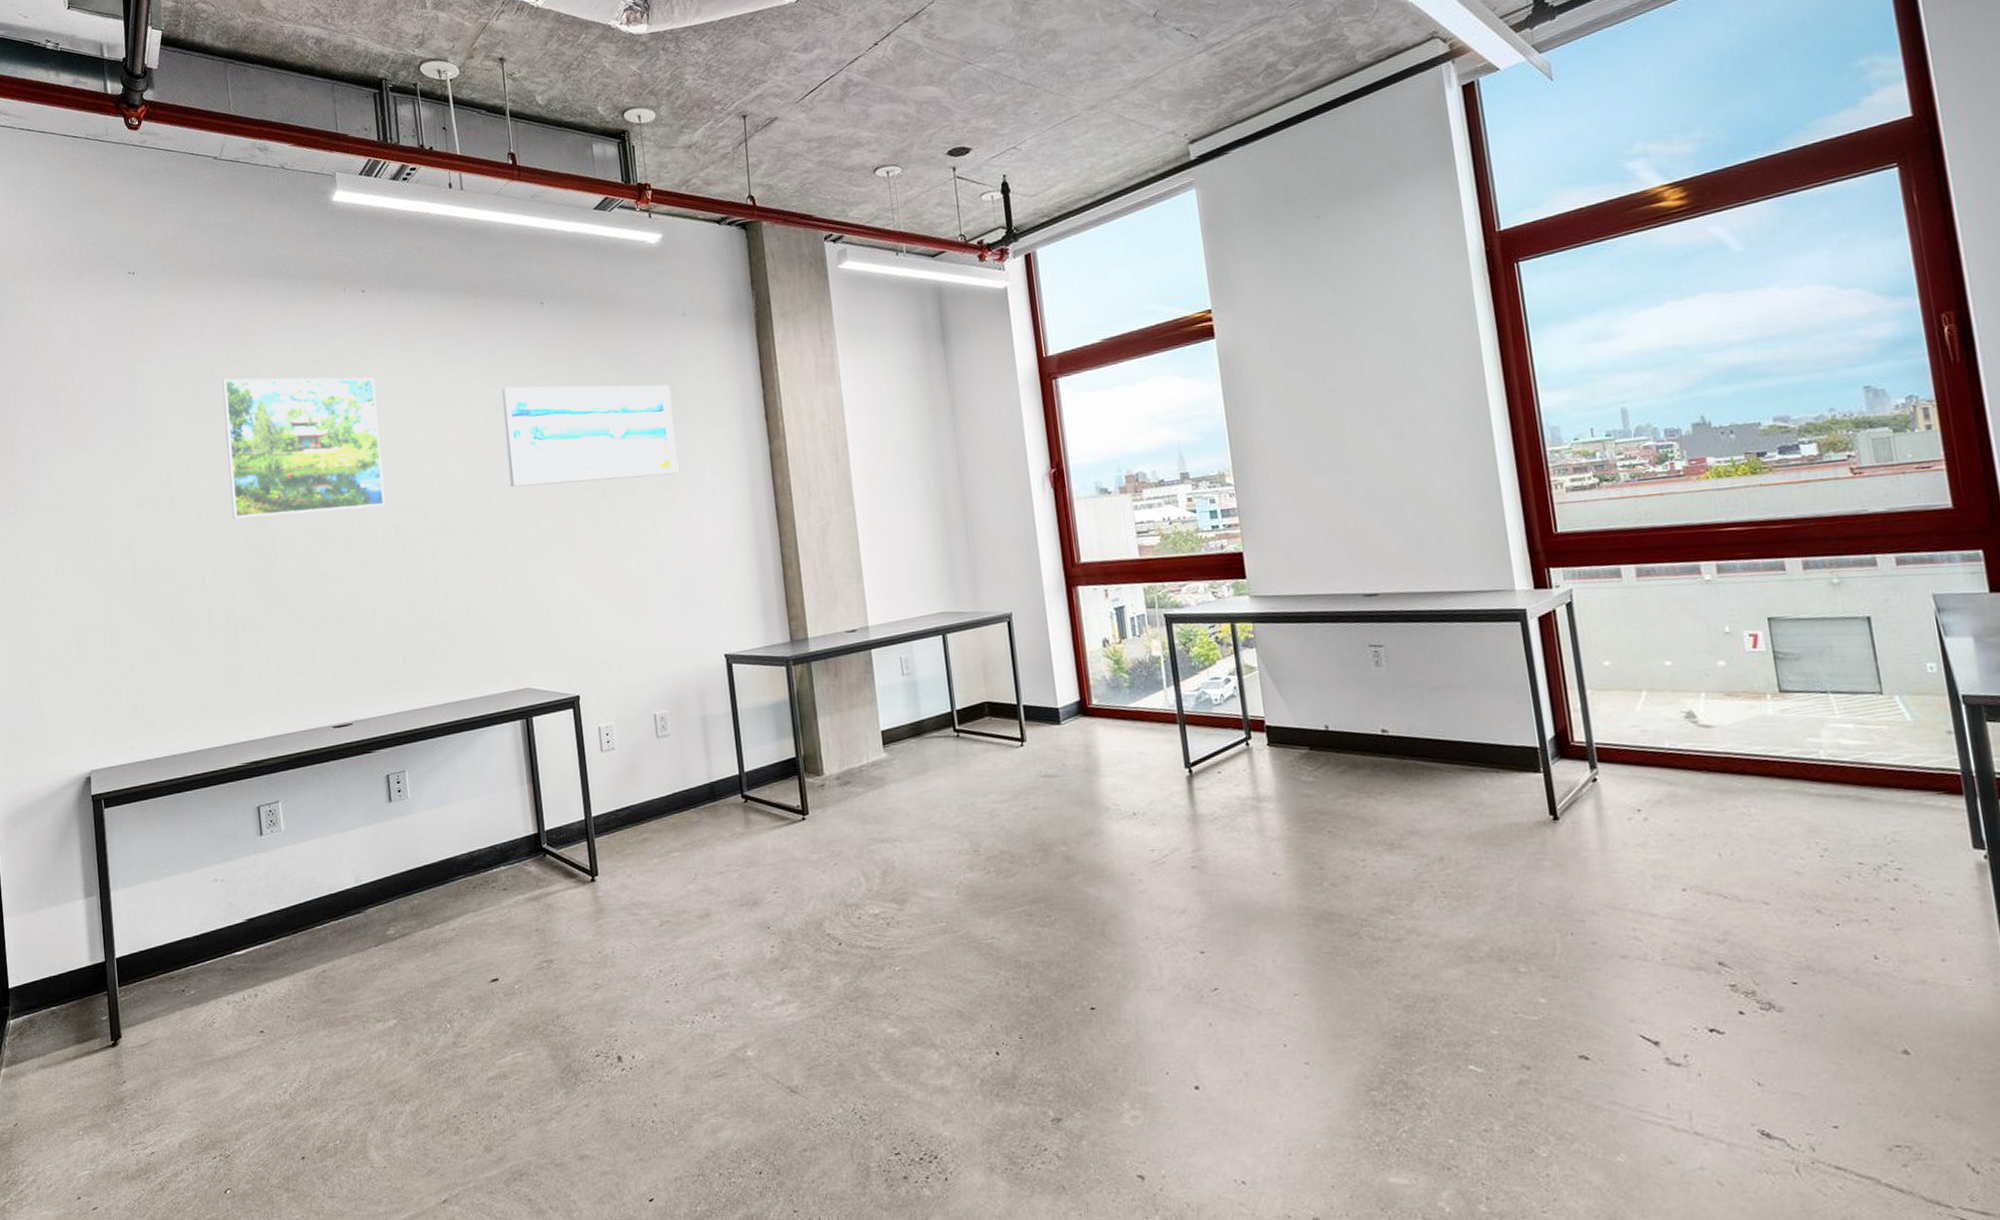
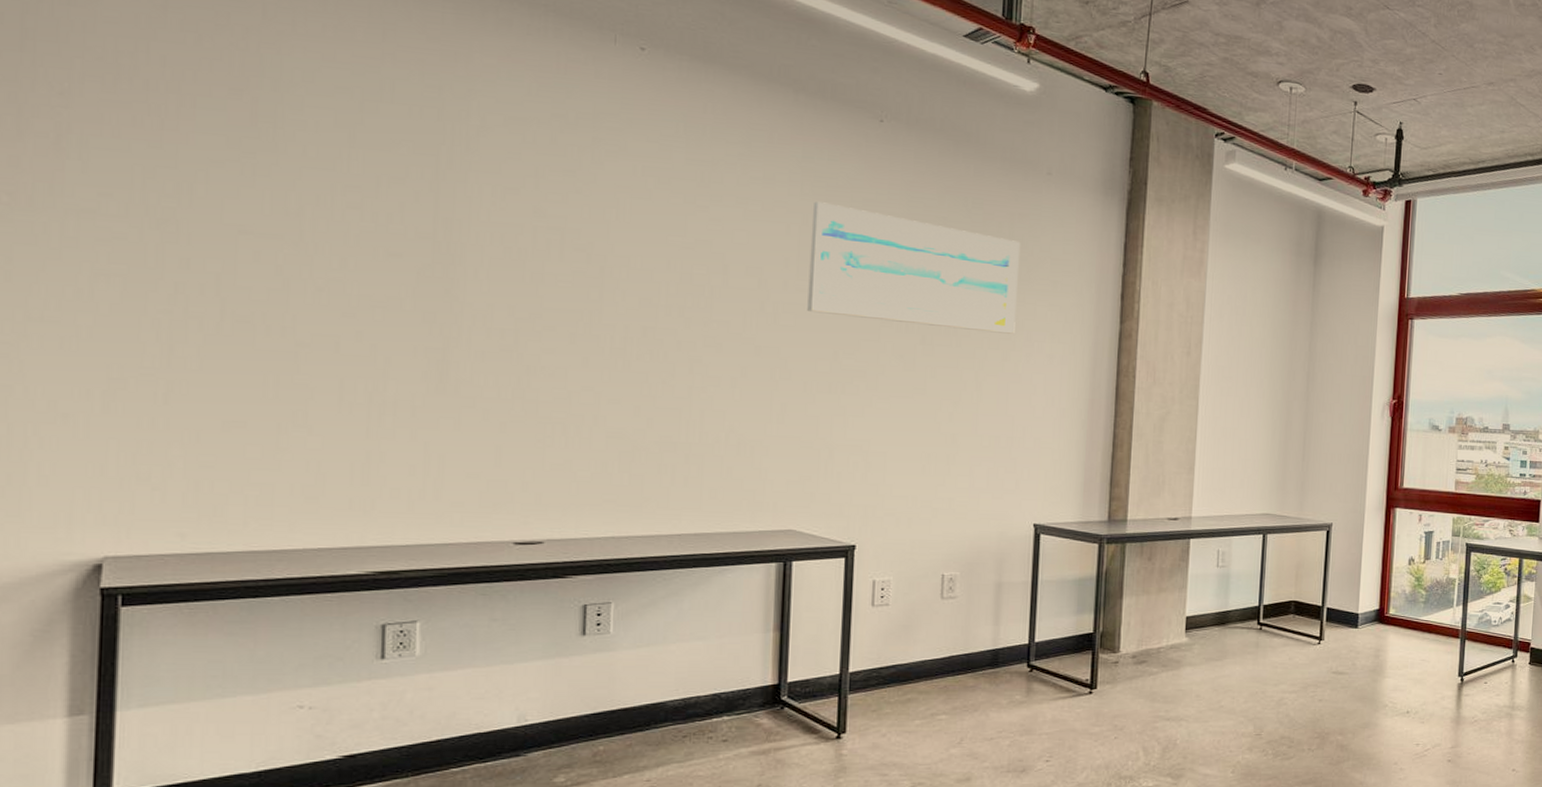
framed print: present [222,377,386,519] -> none [398,104,642,302]

